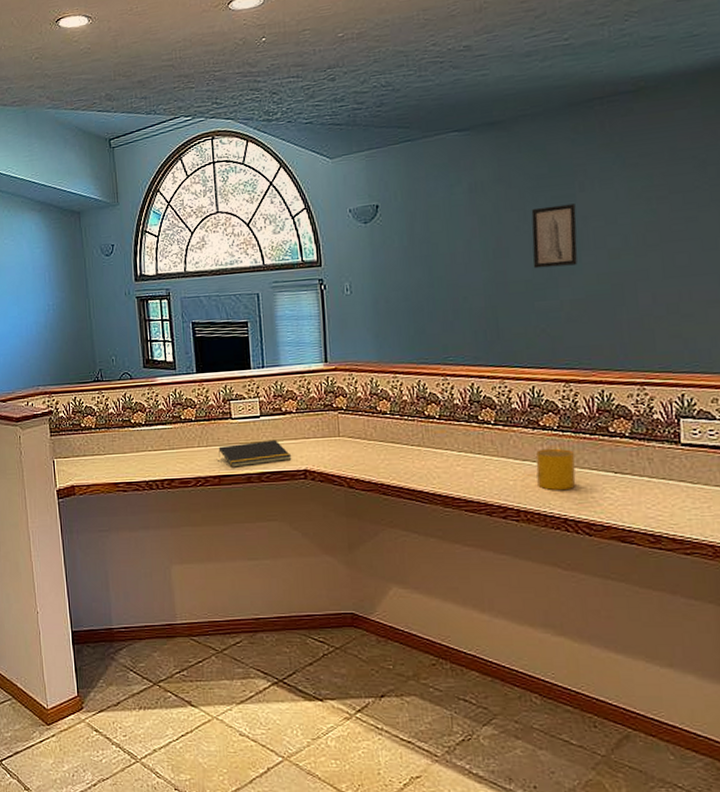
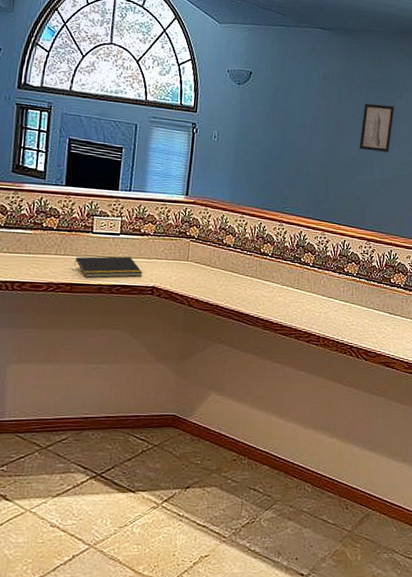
cup: present [535,448,576,490] -> none [336,290,366,323]

